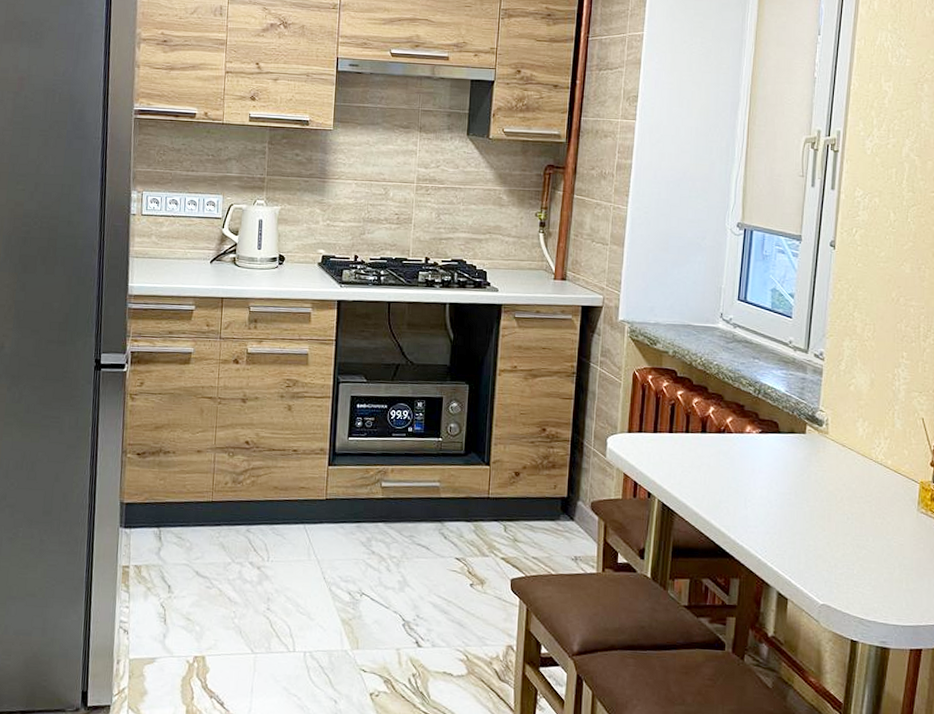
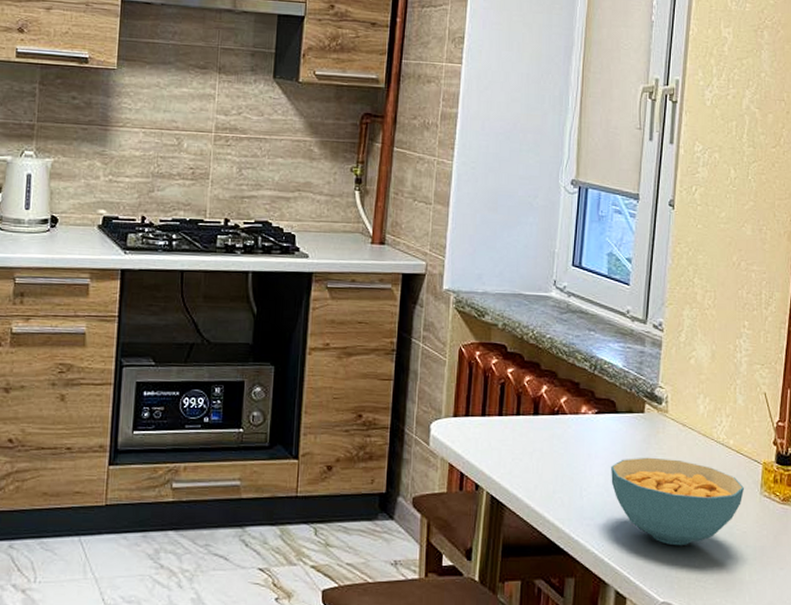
cereal bowl: none [774,473,903,555] -> present [611,457,745,546]

